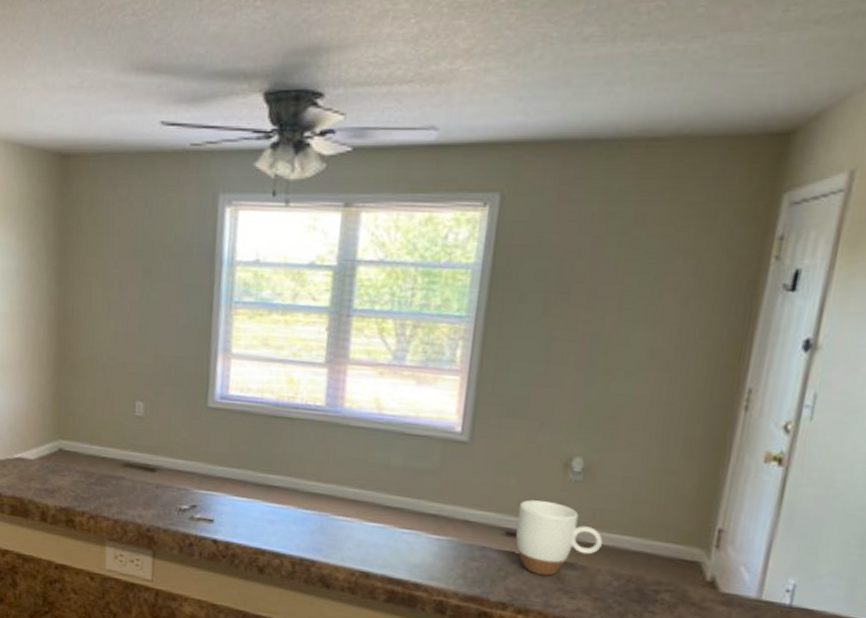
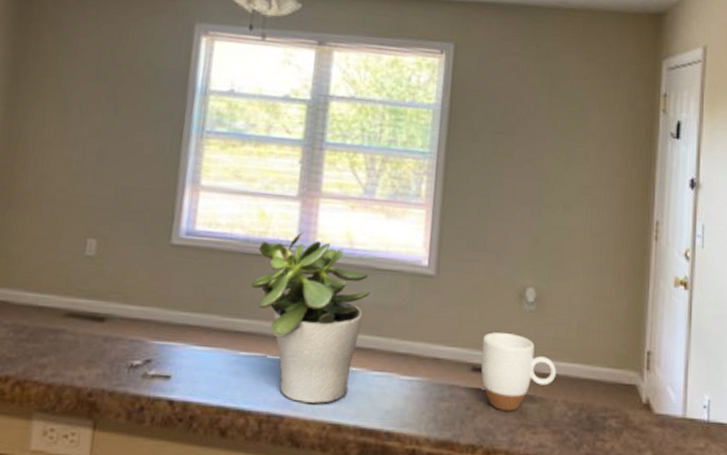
potted plant: none [282,397,400,554] -> present [251,232,371,405]

